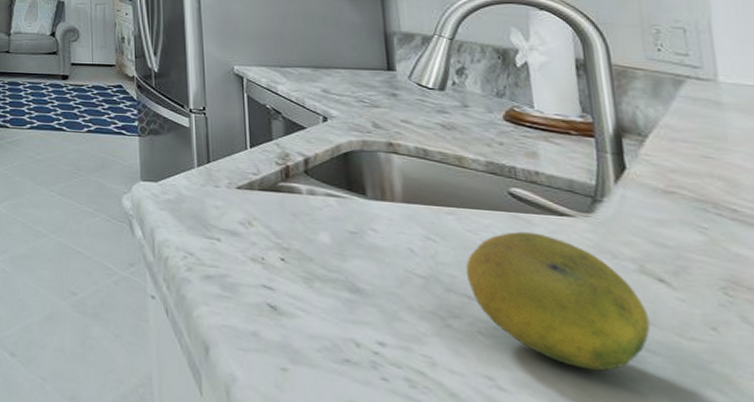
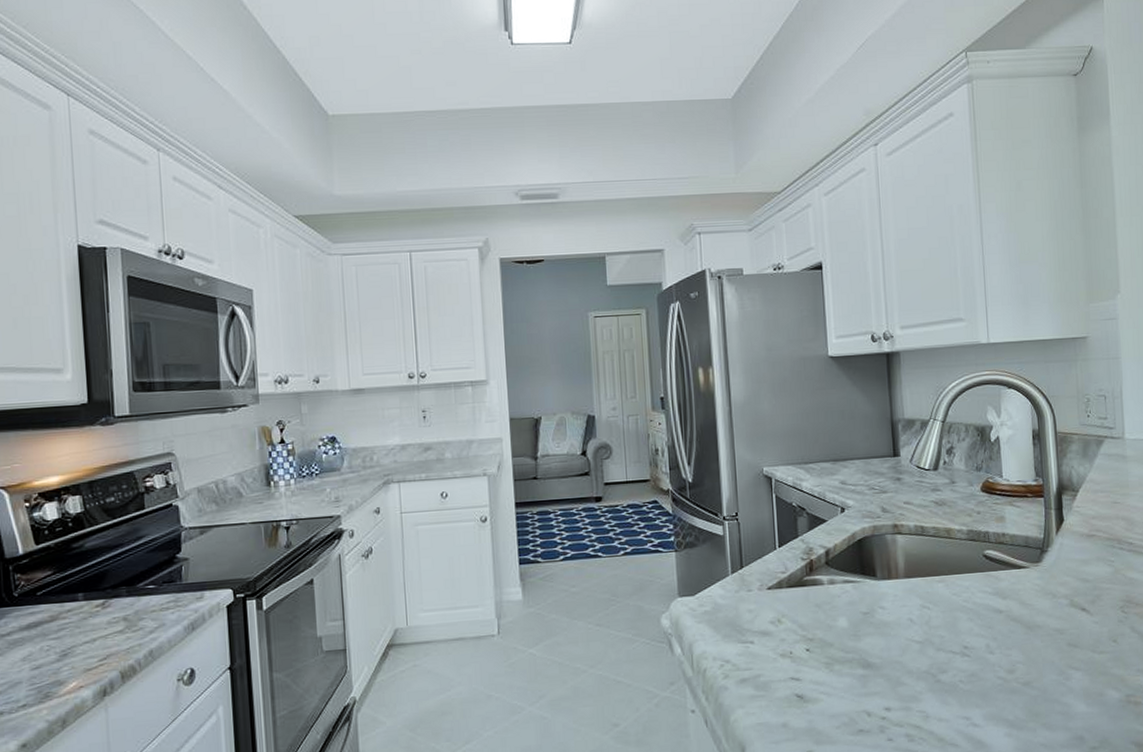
fruit: present [465,231,651,371] -> none [951,586,1076,694]

